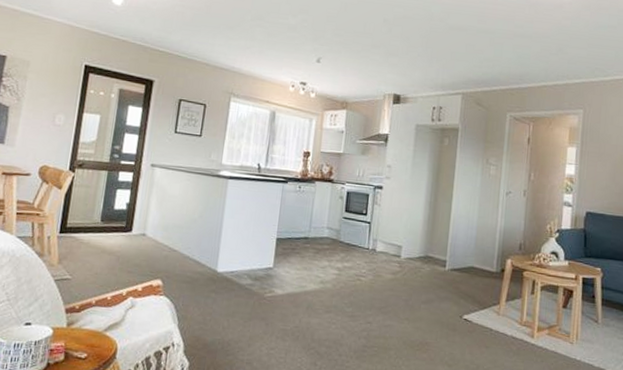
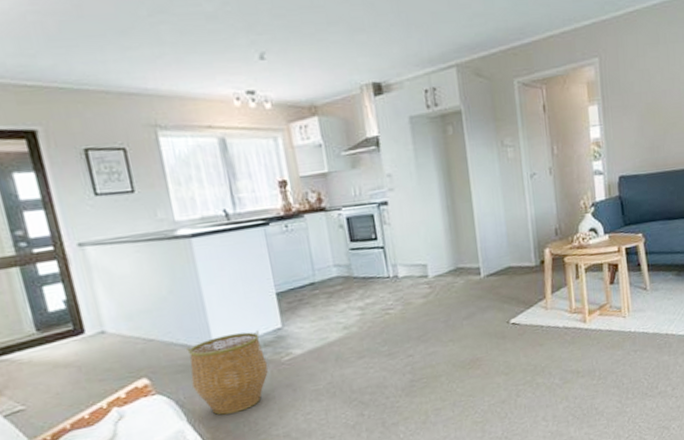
basket: none [191,261,254,330] -> present [186,330,268,415]

